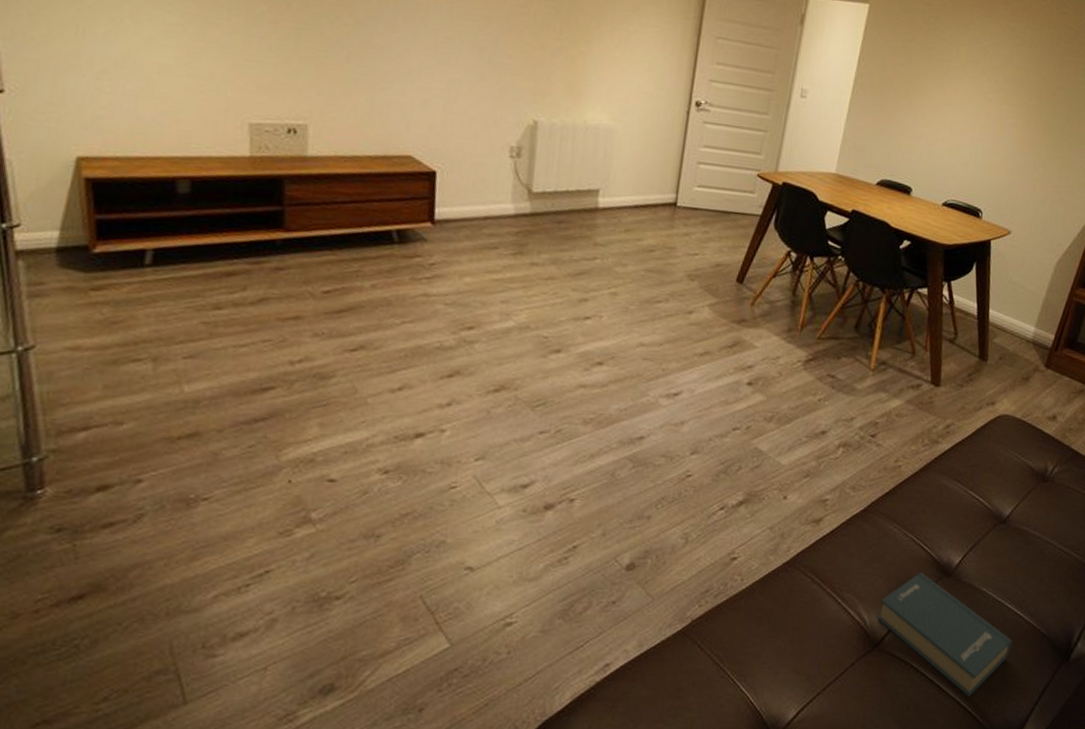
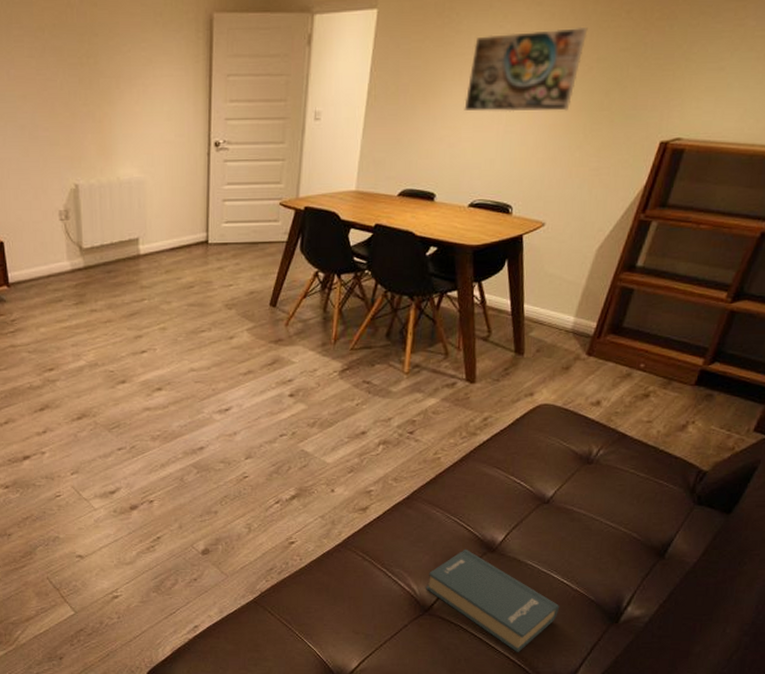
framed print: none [943,47,1053,129] -> present [464,26,588,112]

